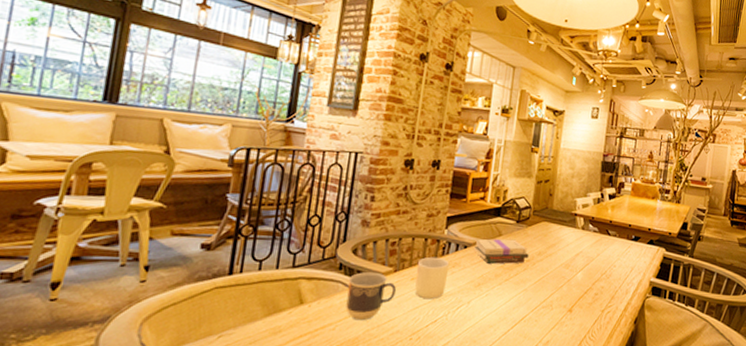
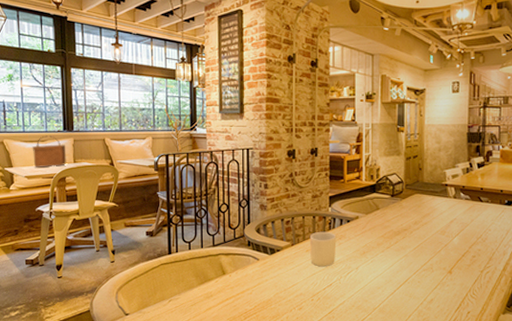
handbag: none [44,104,101,148] -> present [32,135,67,169]
cup: present [346,271,397,321] -> none [256,246,296,286]
books: present [473,238,529,264] -> none [355,212,406,234]

